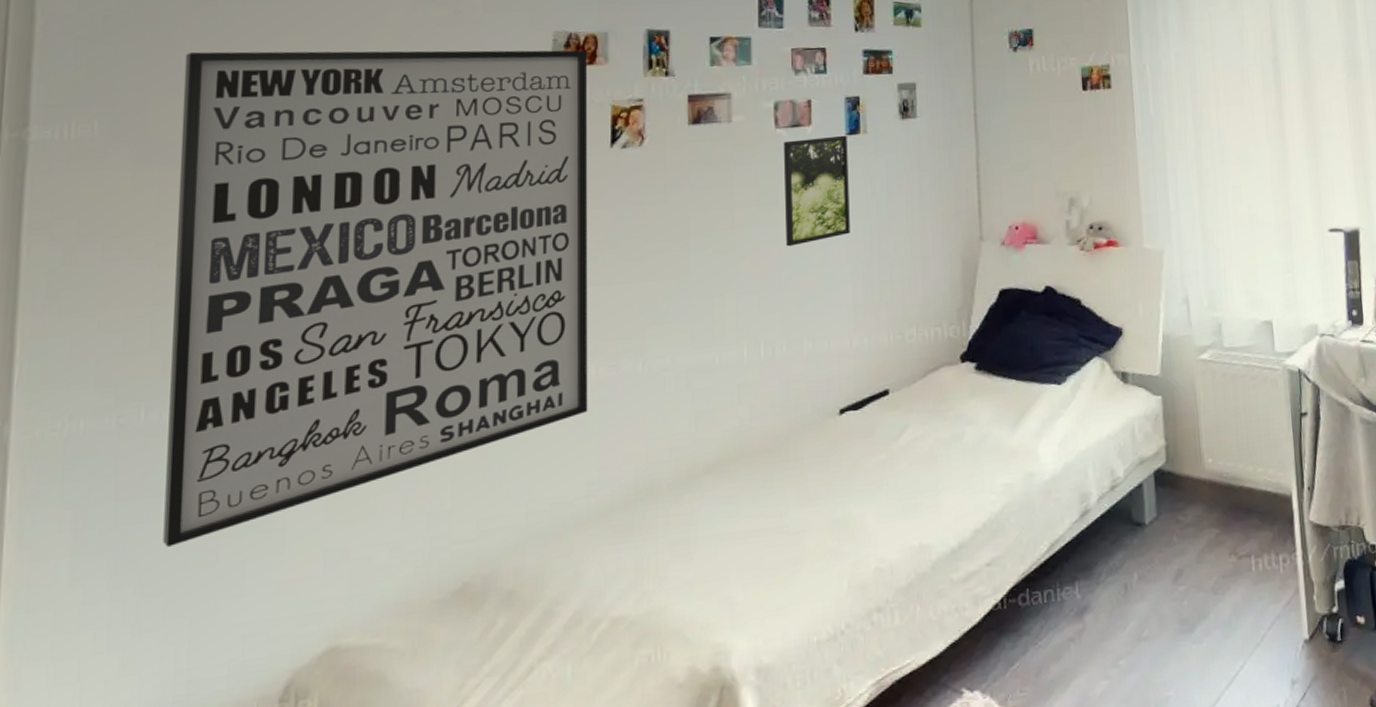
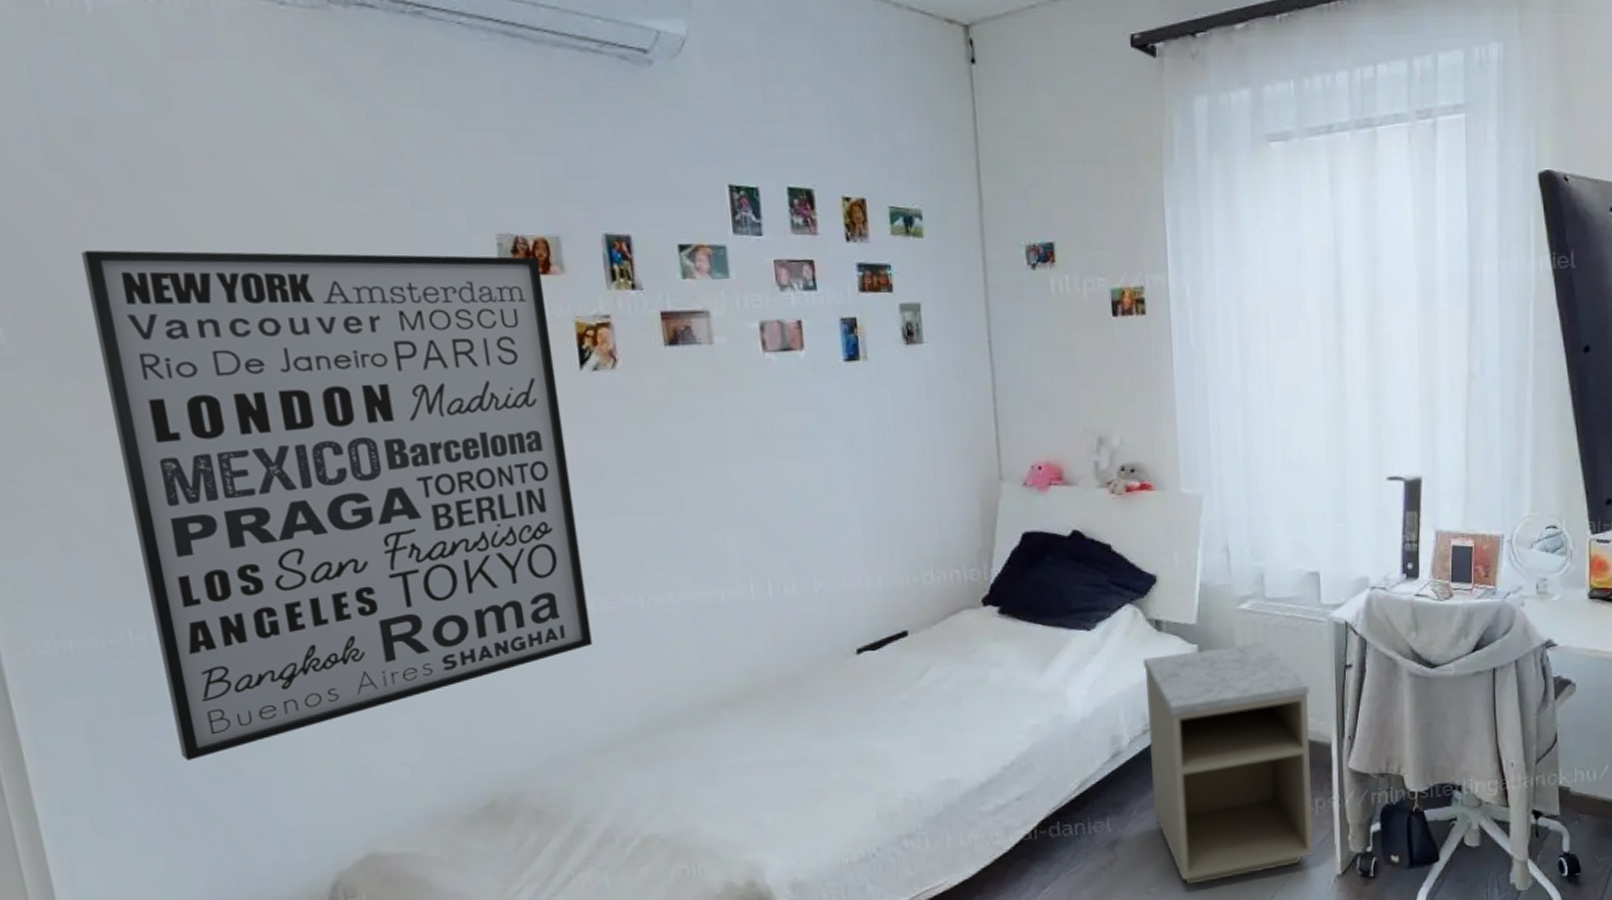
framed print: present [784,135,850,247] -> none [774,361,856,482]
nightstand: none [1110,392,1280,656] -> present [1142,642,1313,885]

